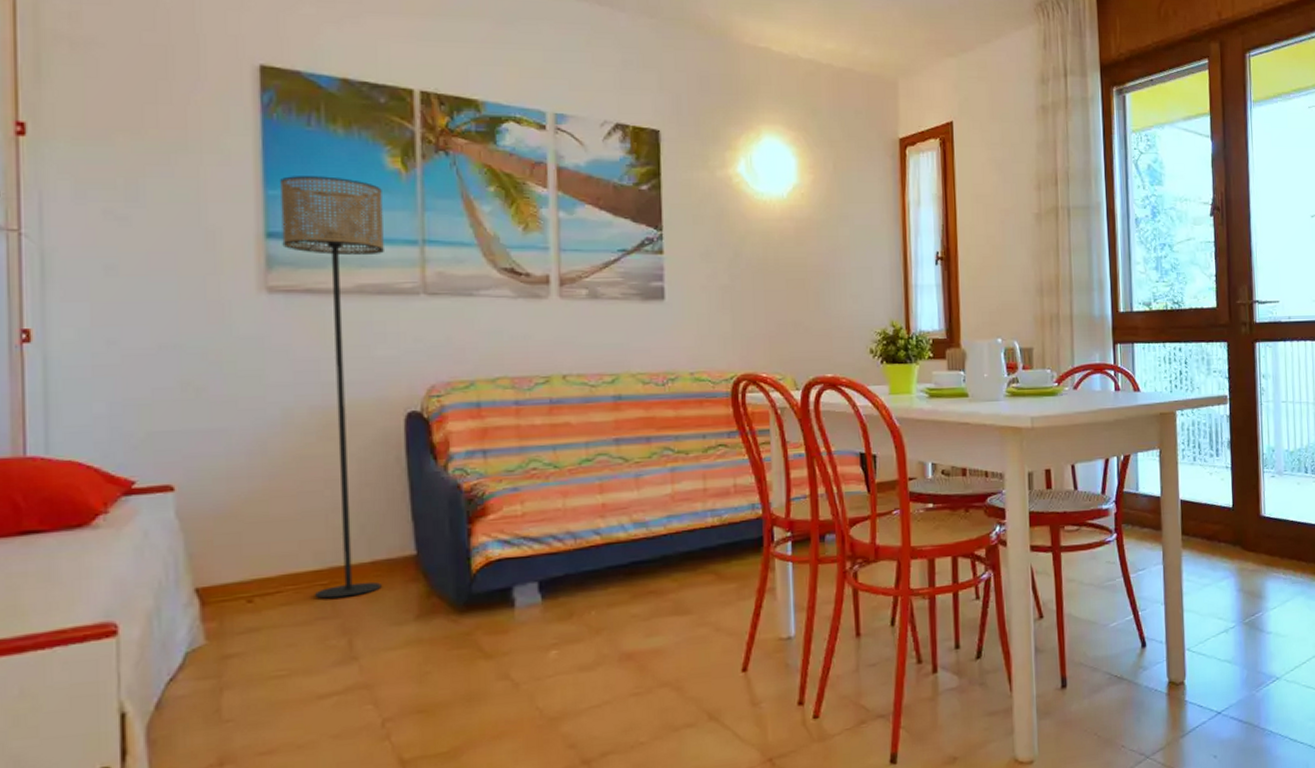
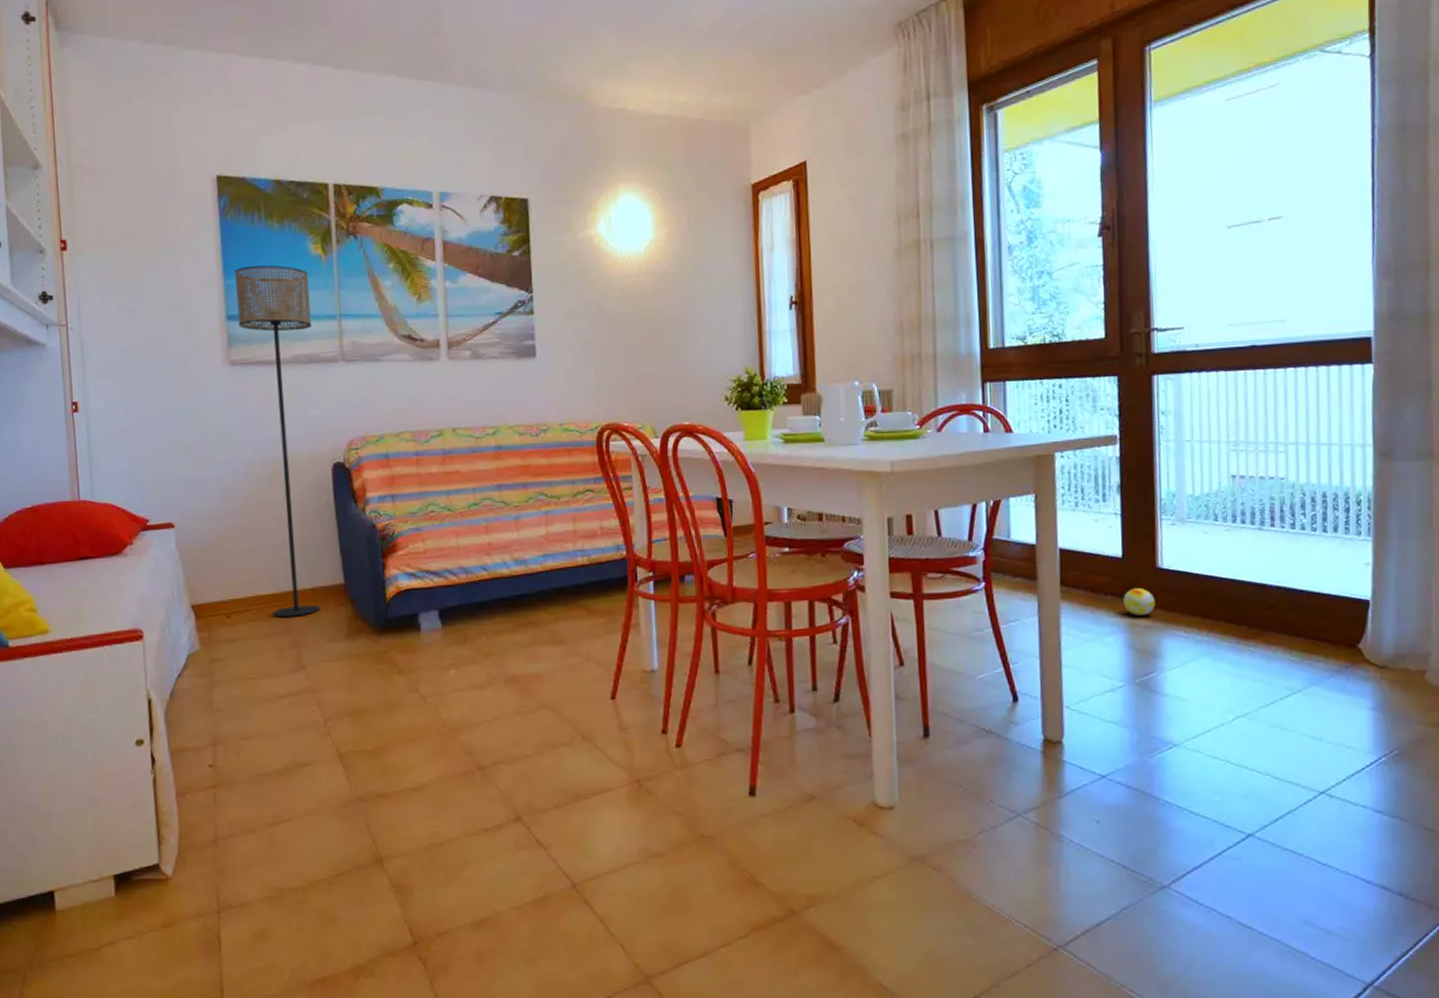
decorative ball: none [1234,535,1260,561] -> present [1123,588,1156,616]

